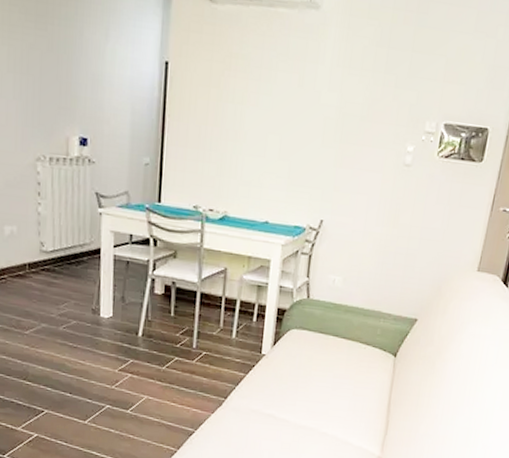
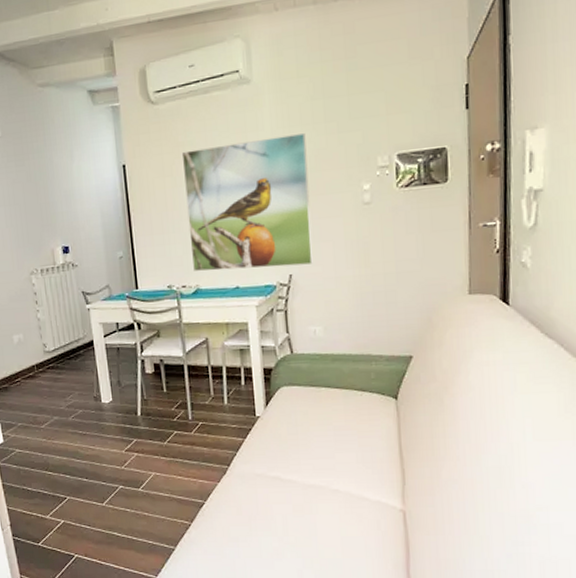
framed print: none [224,64,364,214] -> present [181,132,313,272]

